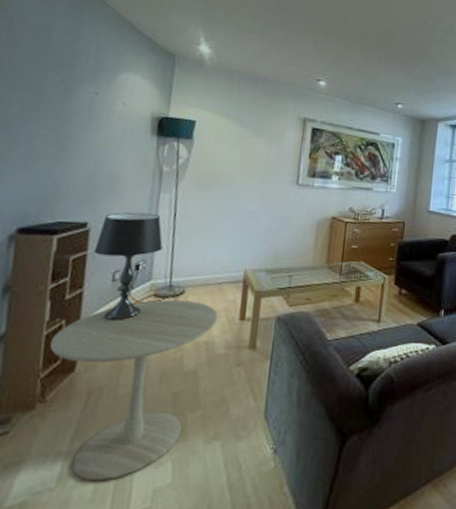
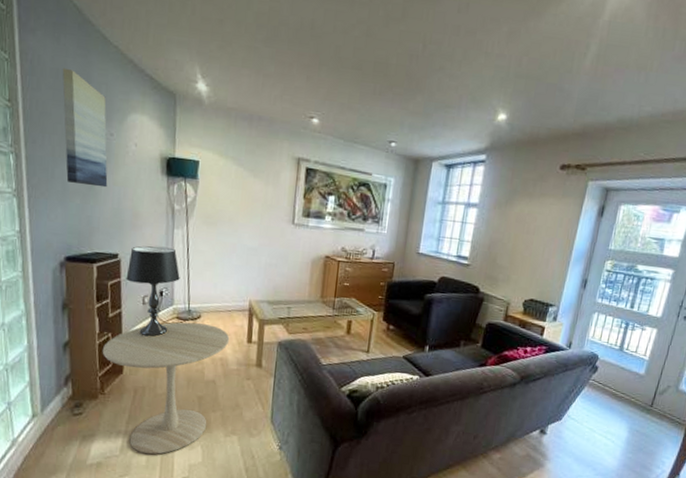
wall art: none [34,26,95,149] -> present [62,67,108,188]

